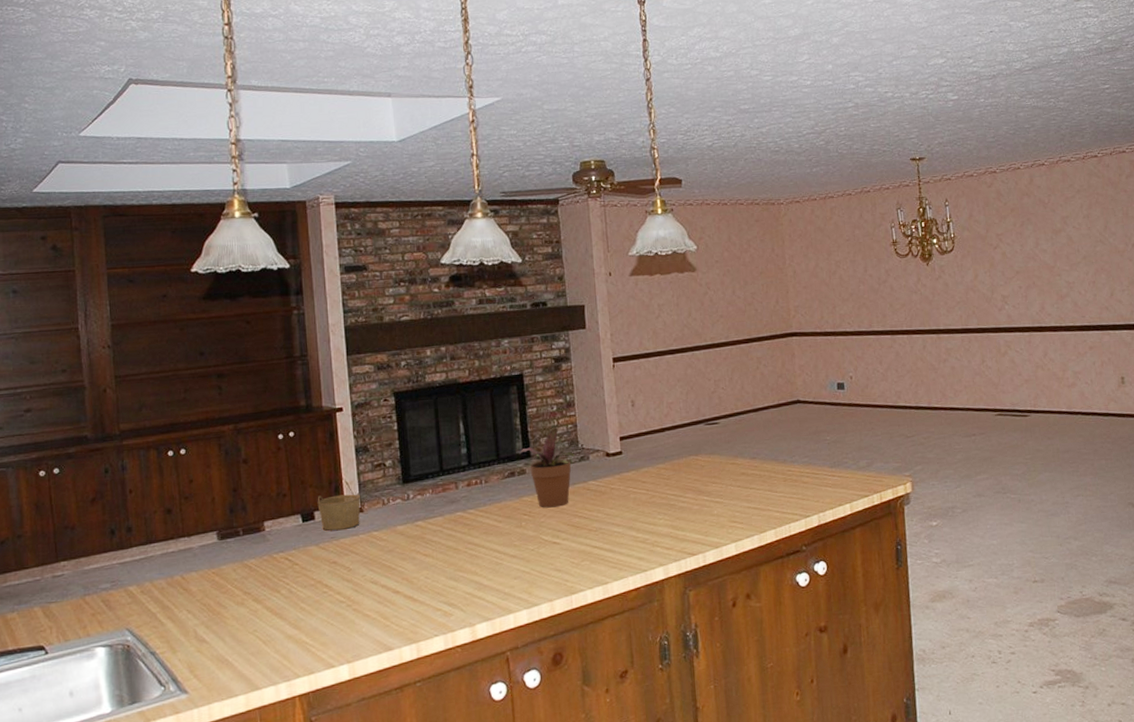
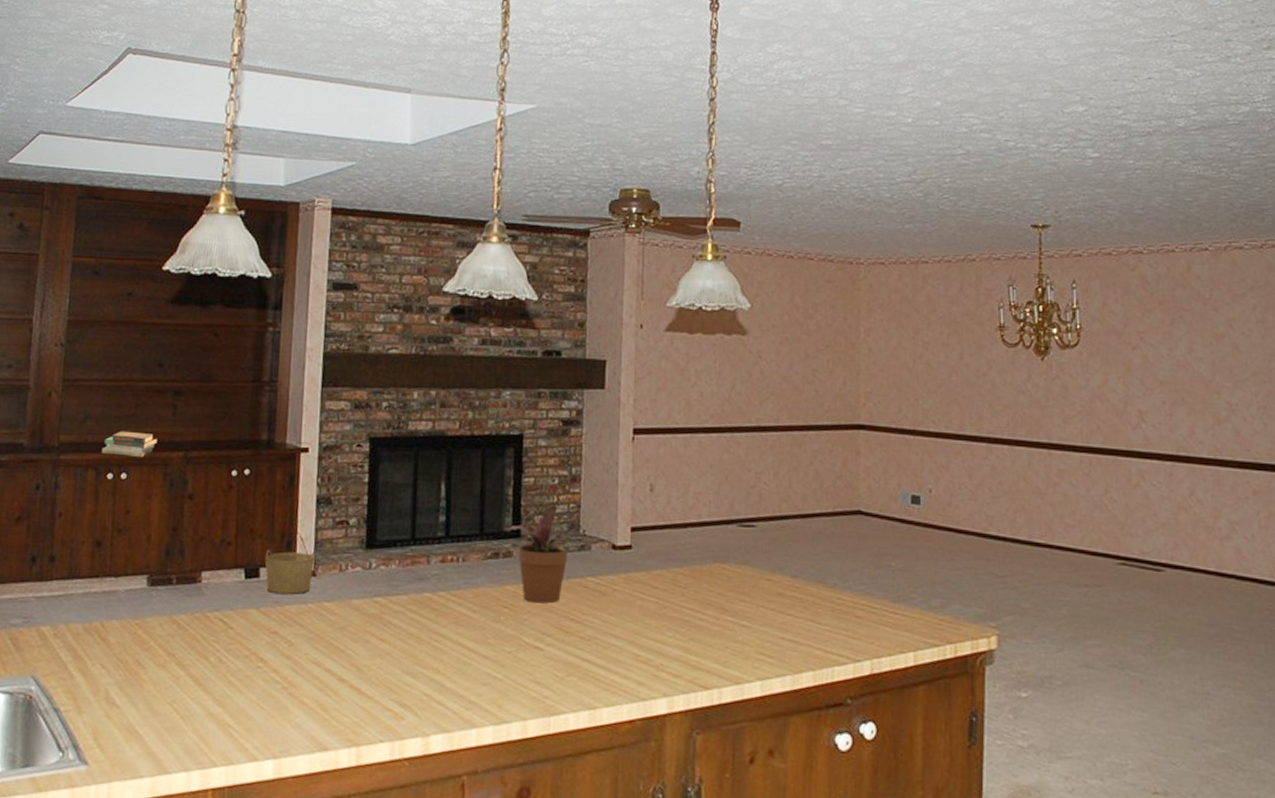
books: none [159,413,208,436] -> present [101,431,158,457]

